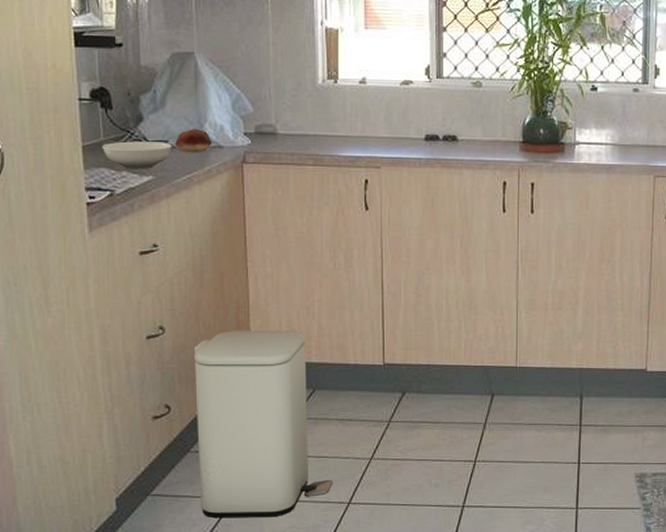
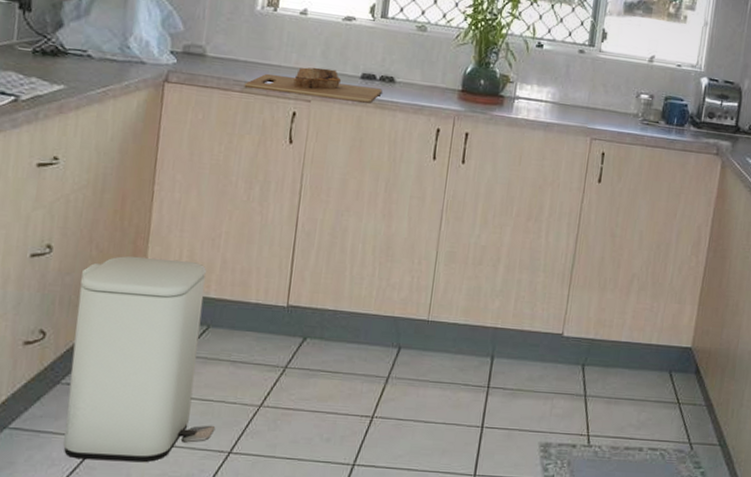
bowl: present [102,141,172,170] -> none [13,46,91,78]
bread loaf: present [175,128,212,153] -> none [94,40,135,67]
cutting board: none [316,134,447,165] -> present [244,67,383,104]

